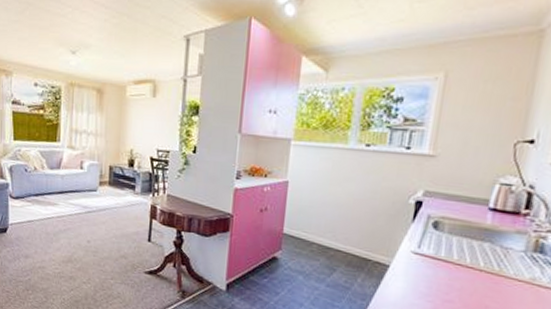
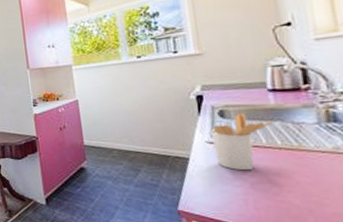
utensil holder: none [416,228,482,288] -> present [210,113,273,171]

